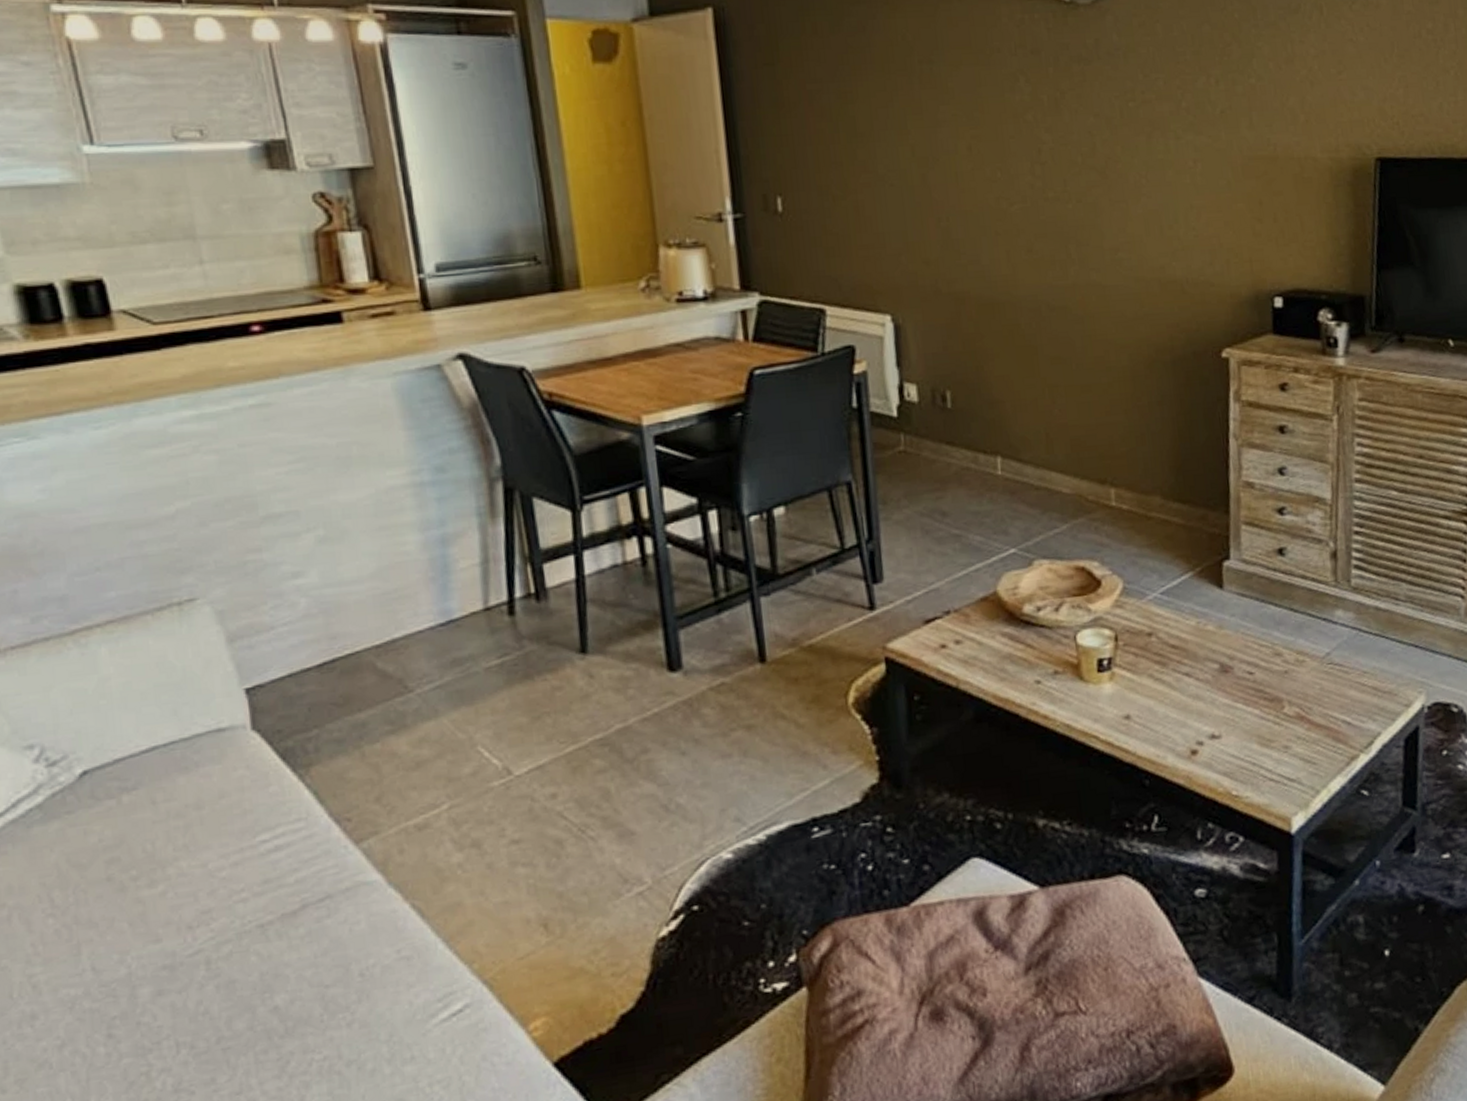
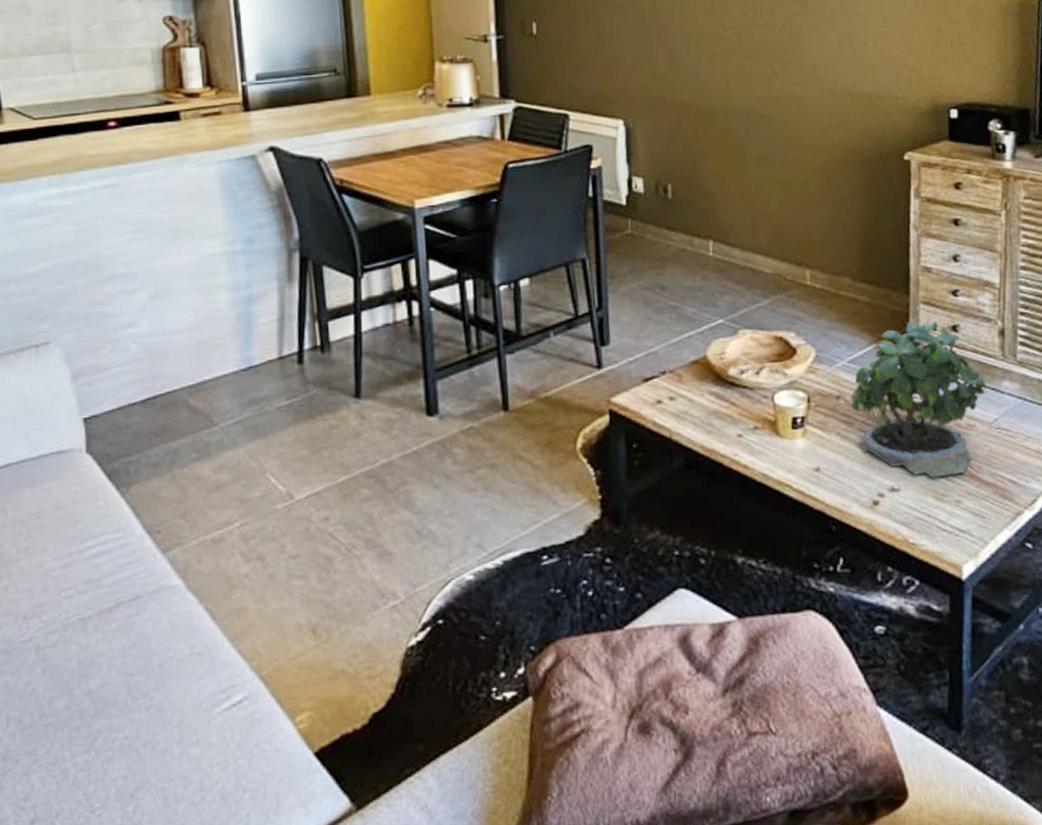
potted plant: none [1163,526,1318,722] -> present [850,305,987,478]

